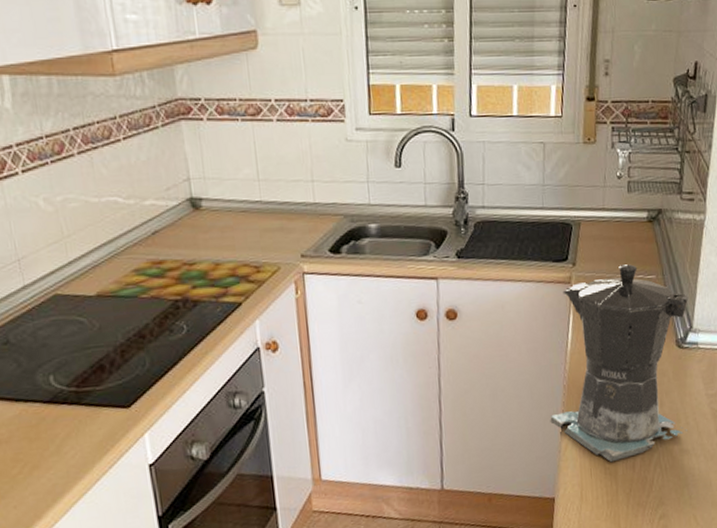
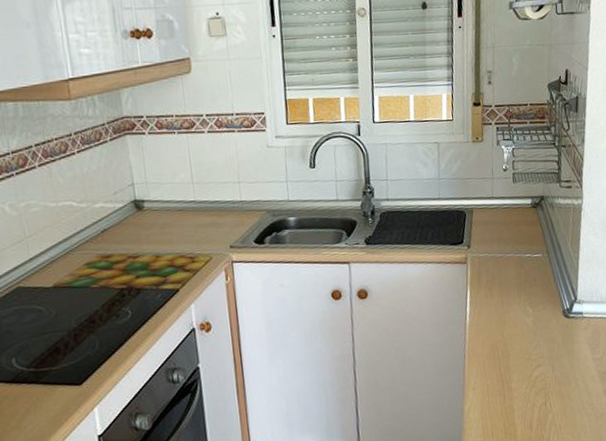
coffee maker: present [550,264,689,463] -> none [453,245,578,423]

